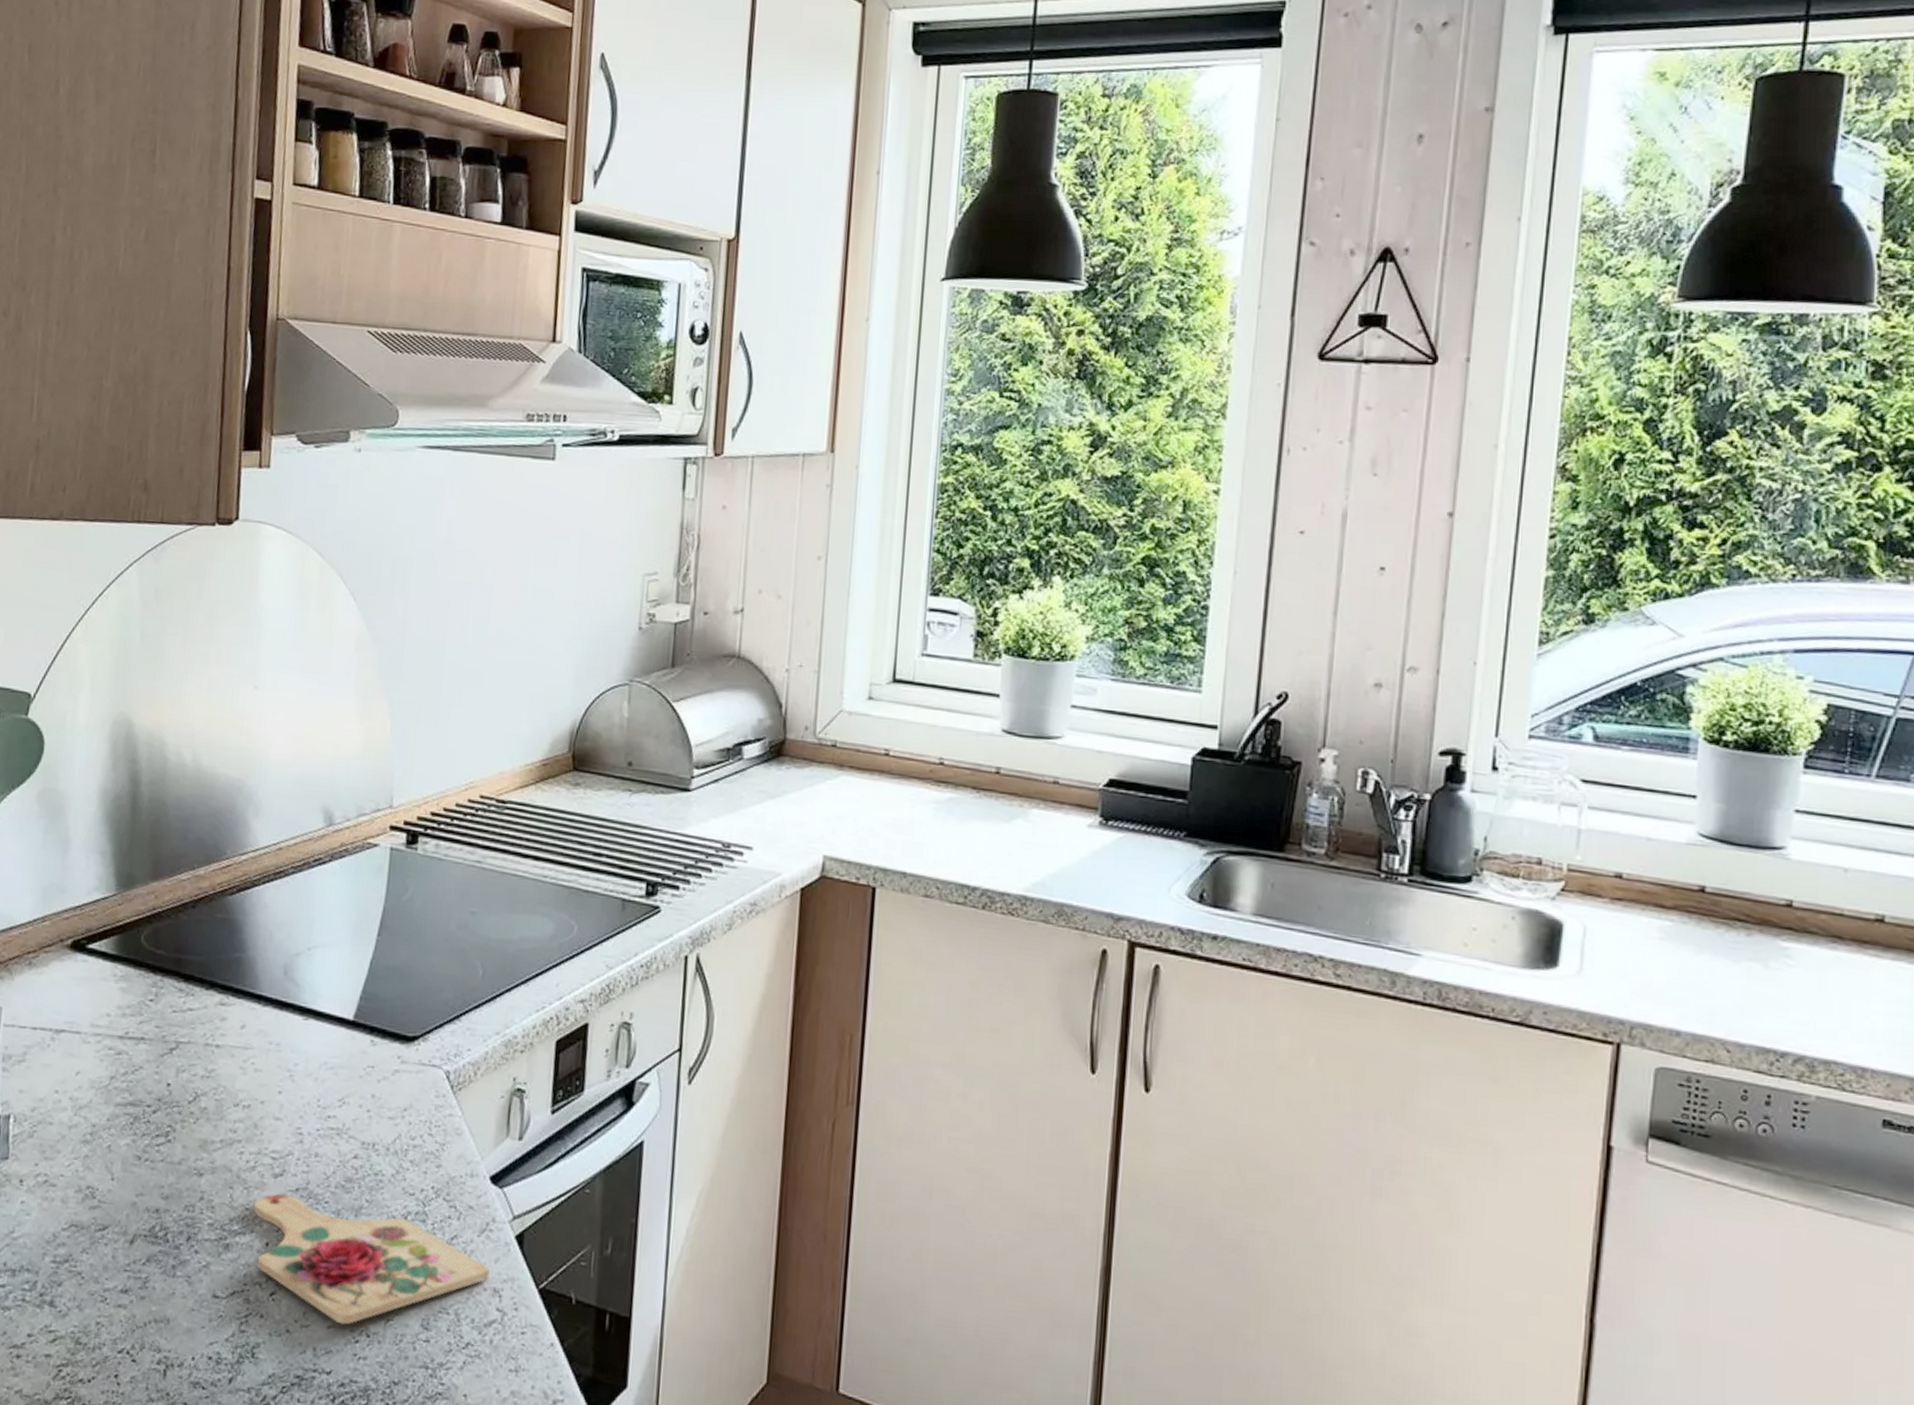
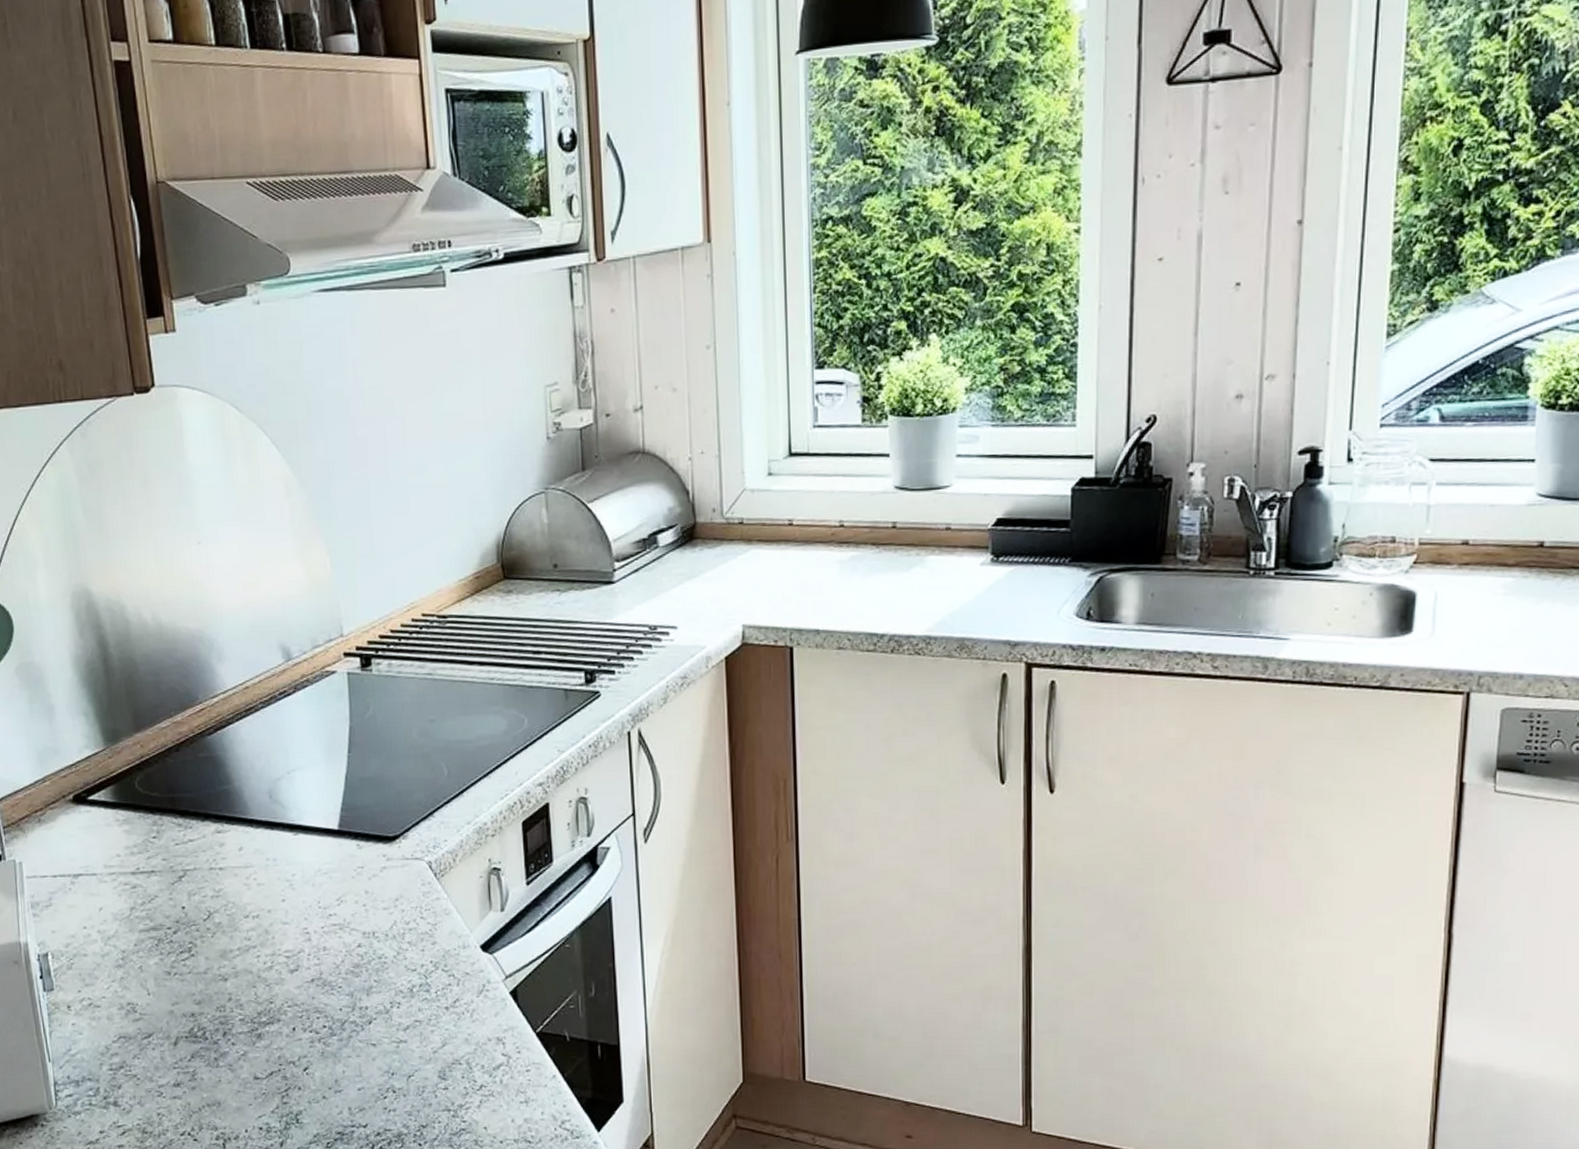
cutting board: present [254,1194,490,1325] -> none [277,985,492,1086]

